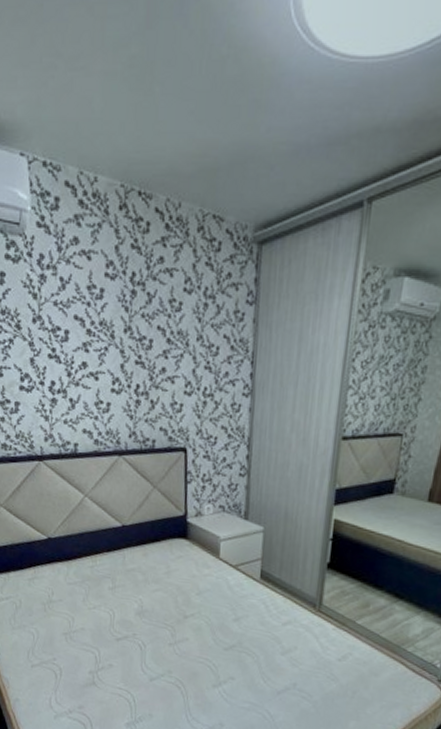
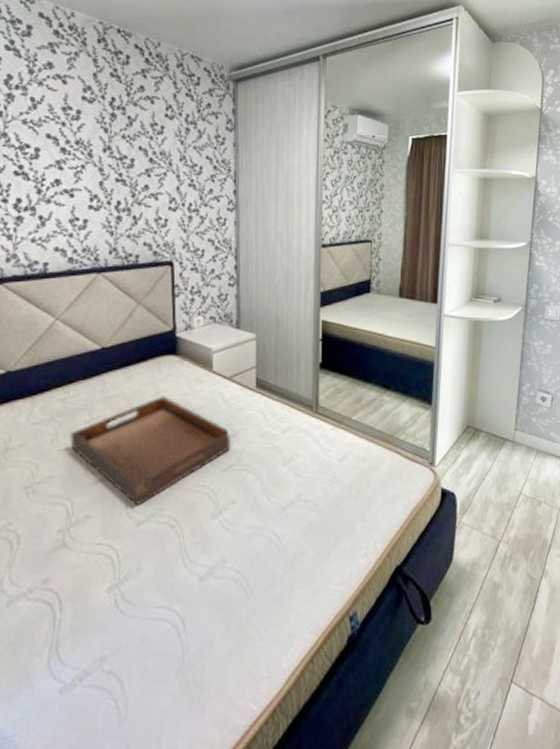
serving tray: none [97,574,233,664] -> present [70,396,230,505]

